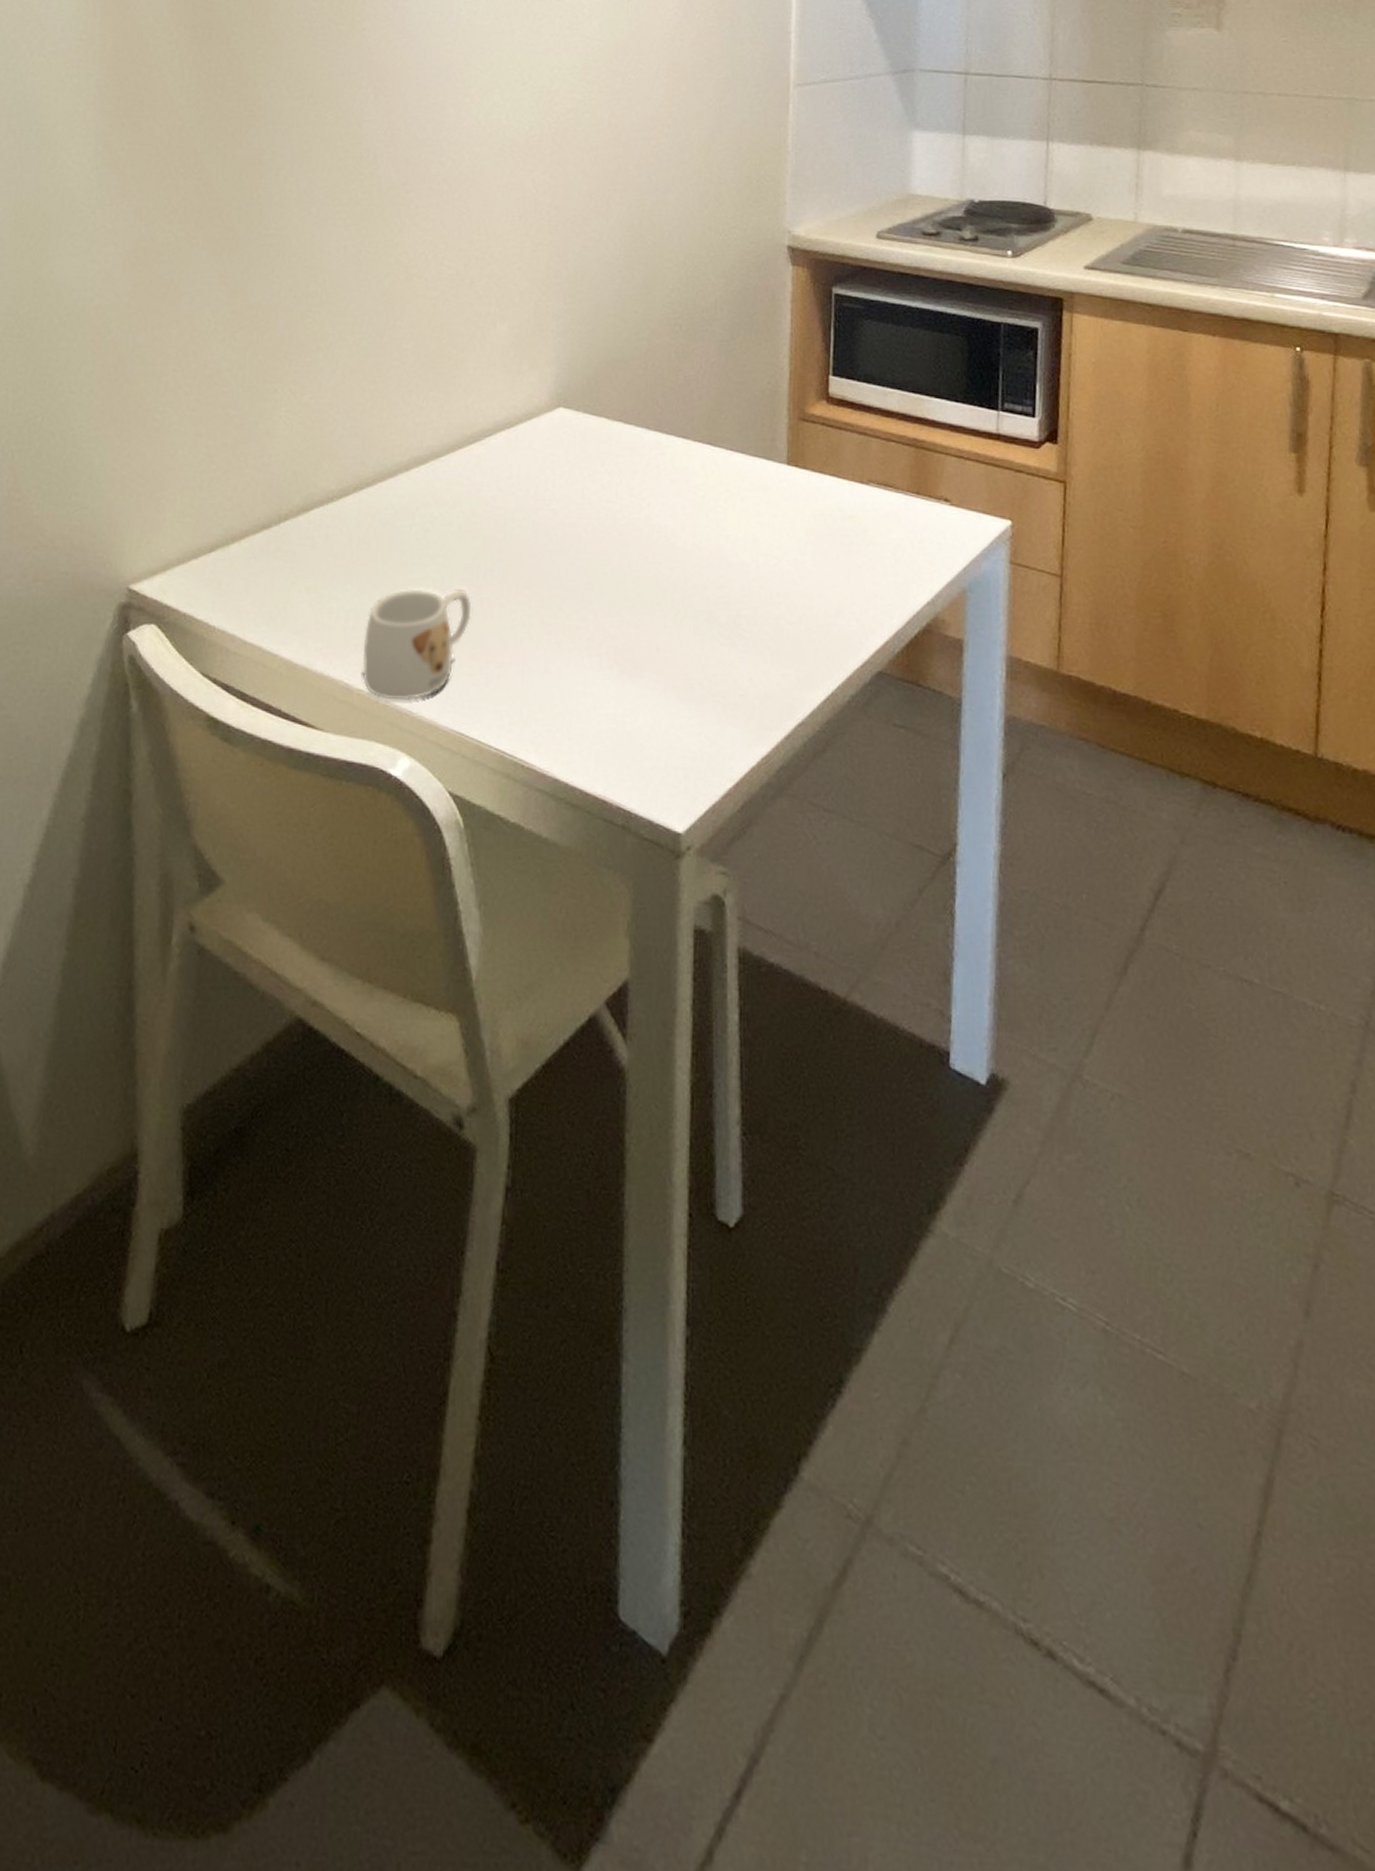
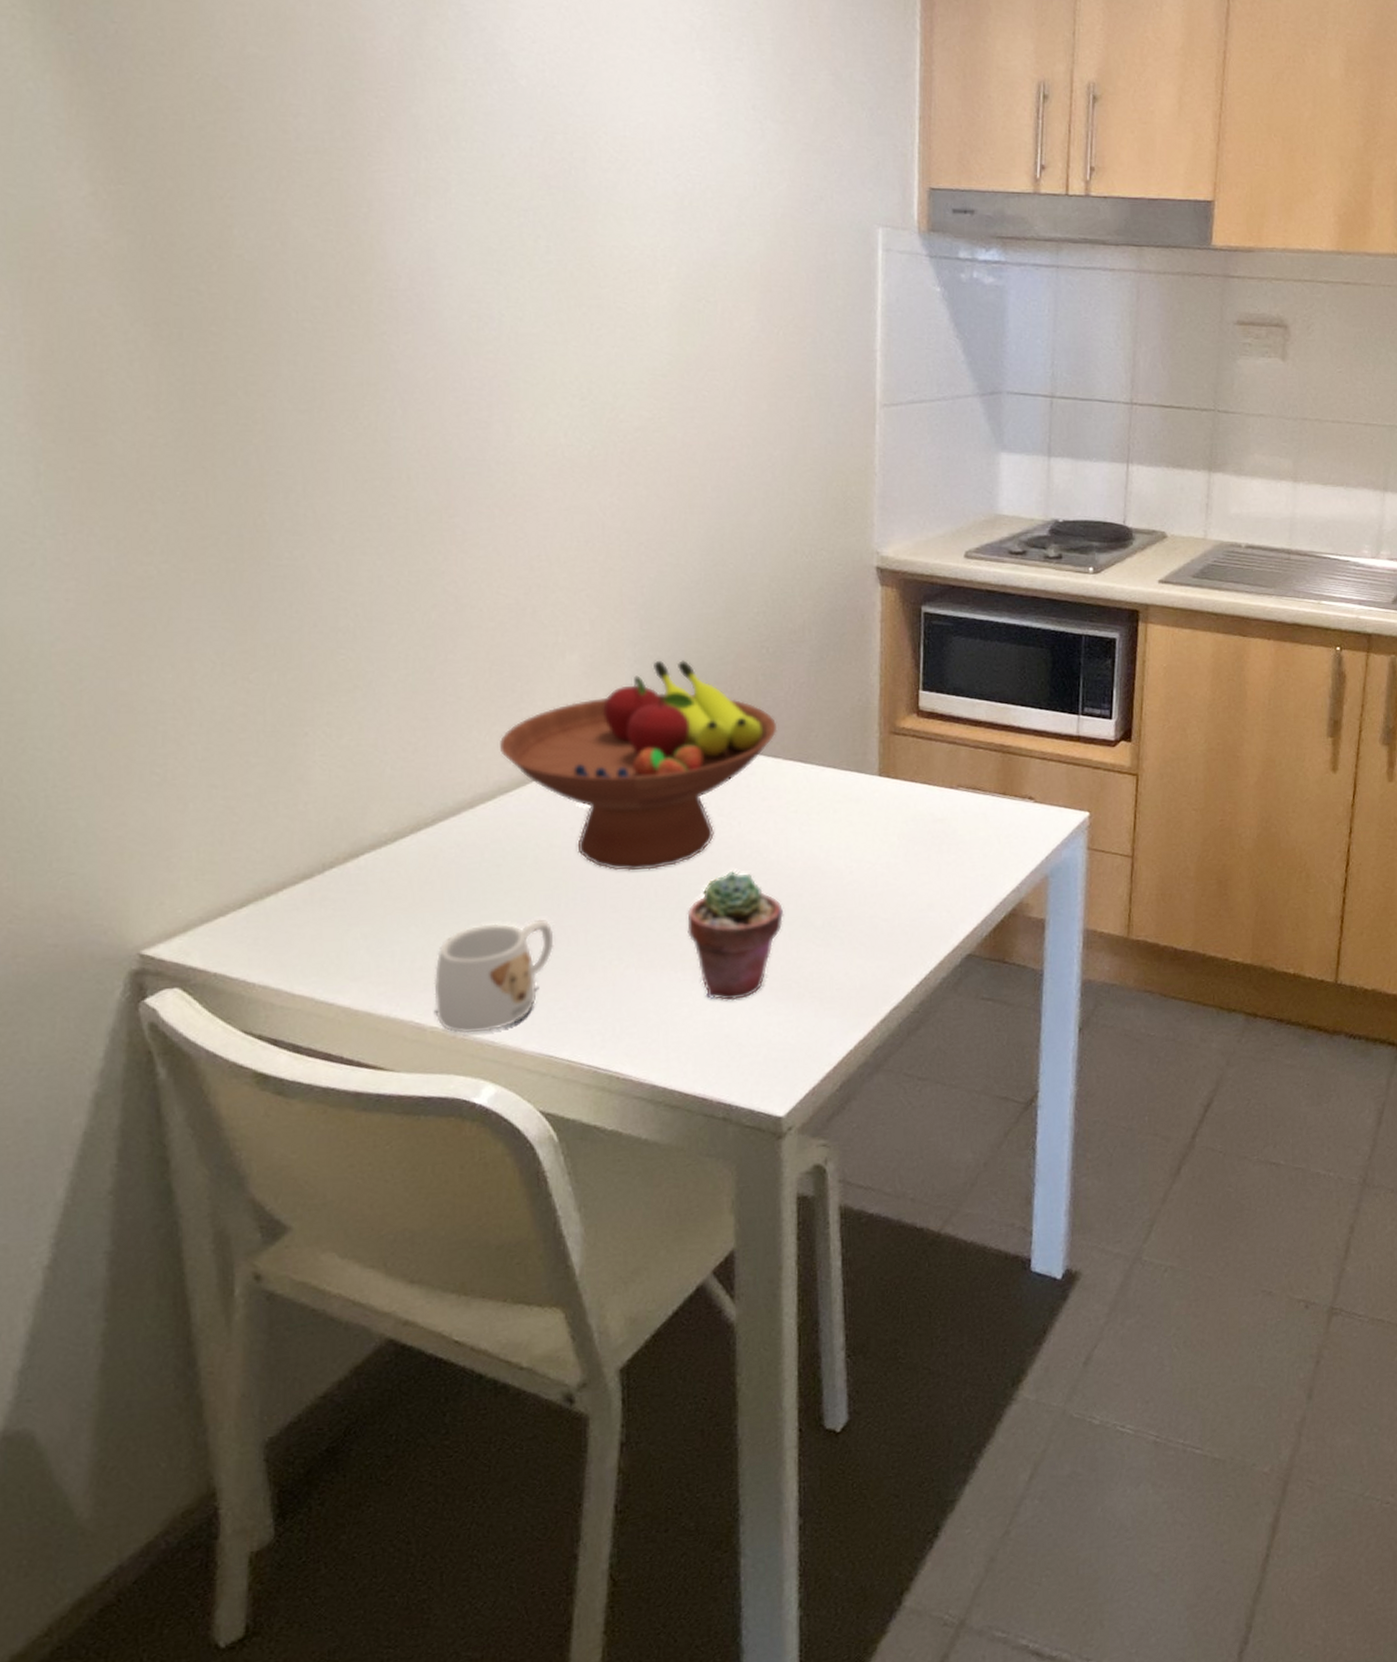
fruit bowl: none [435,335,688,547] -> present [500,660,778,871]
potted succulent: none [595,555,689,696] -> present [687,871,784,1001]

